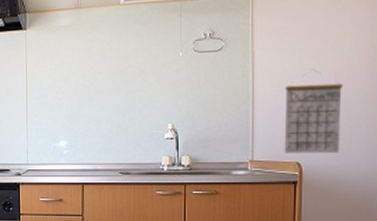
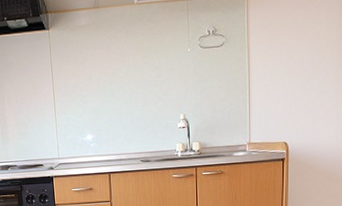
calendar: present [284,83,344,153] -> none [274,72,320,135]

